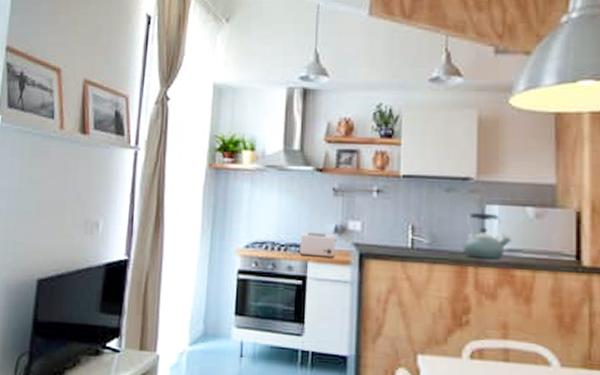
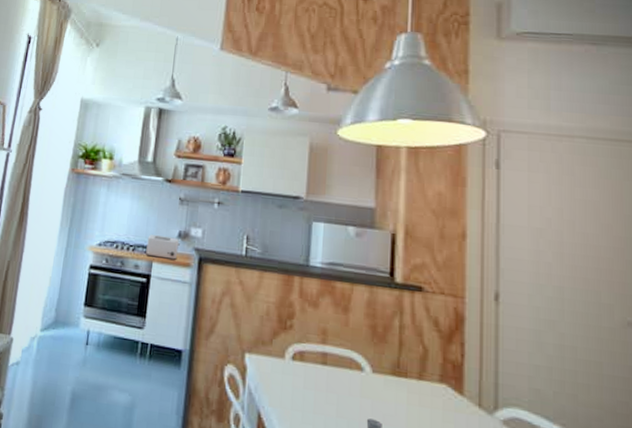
kettle: present [463,212,512,261] -> none [290,227,334,273]

